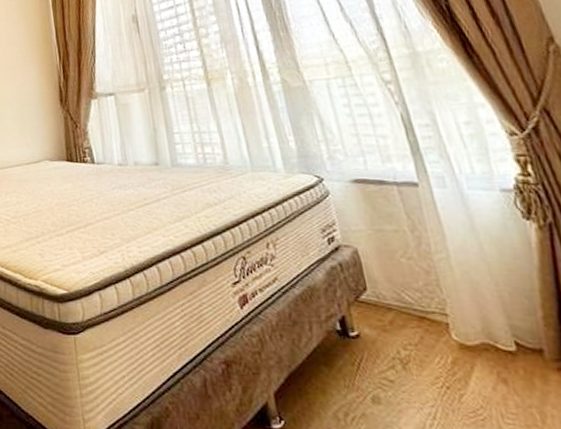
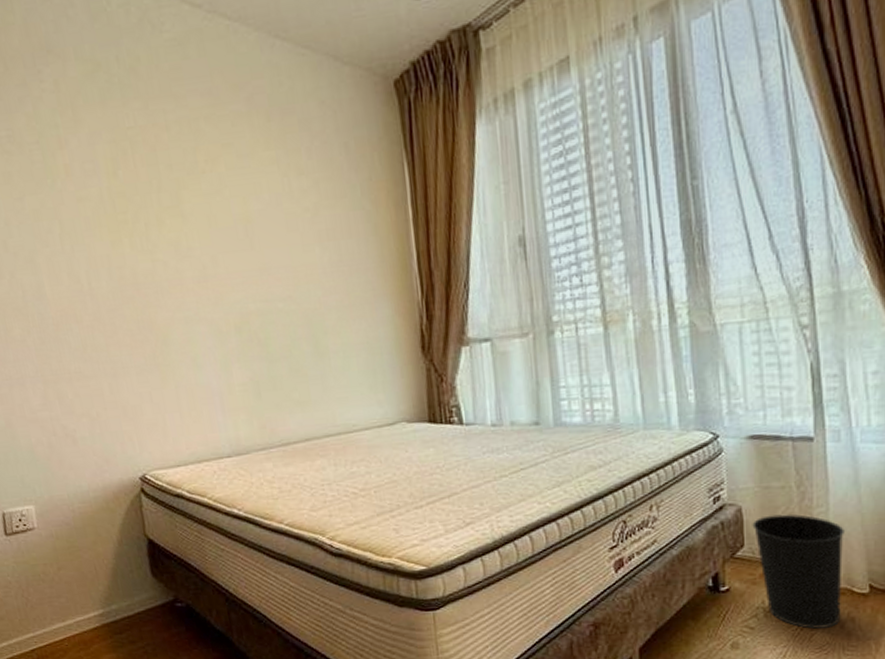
wastebasket: none [371,258,491,389] -> present [752,514,844,629]

